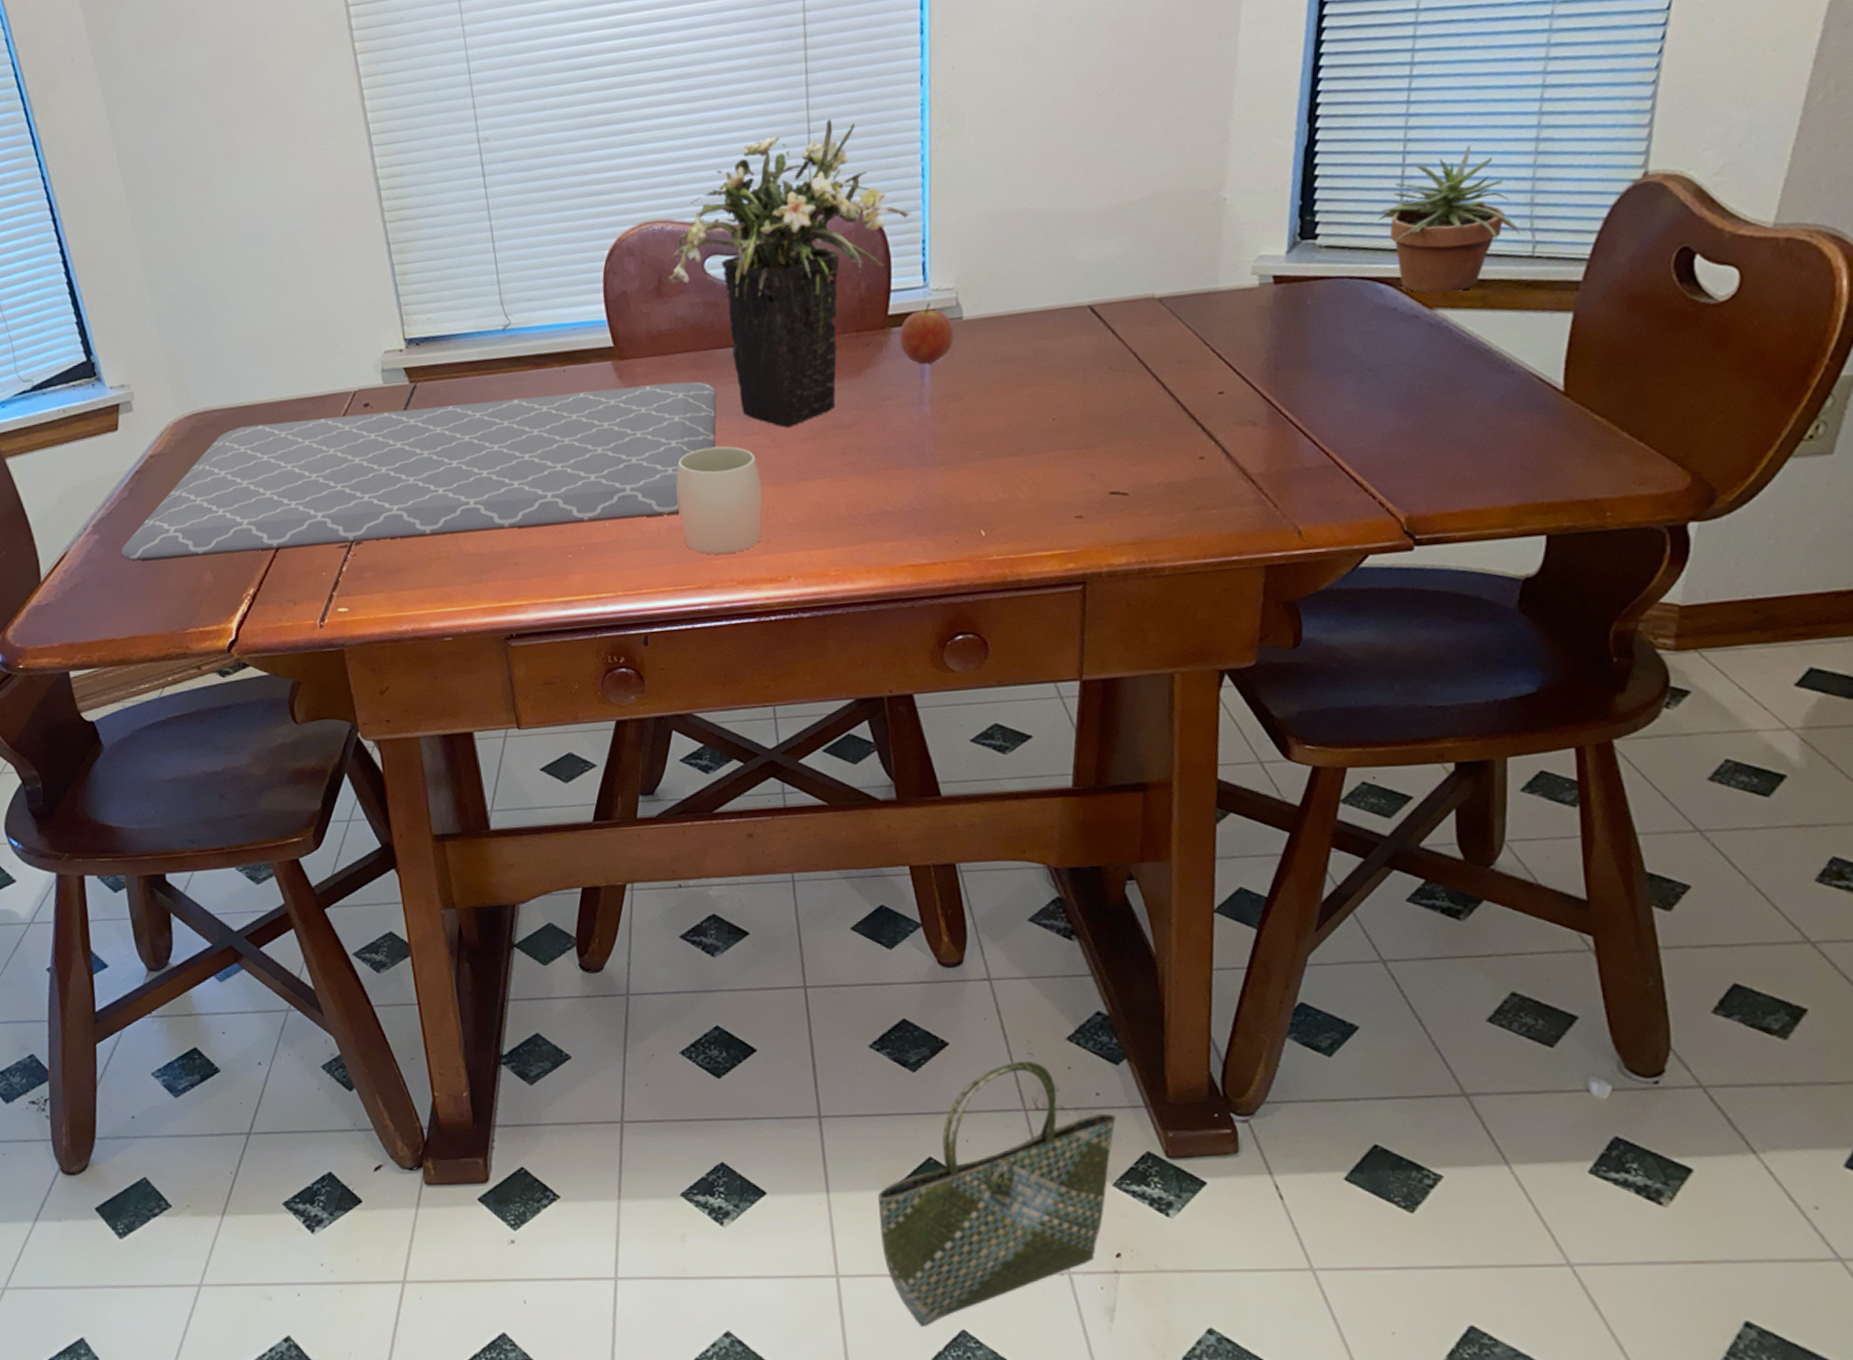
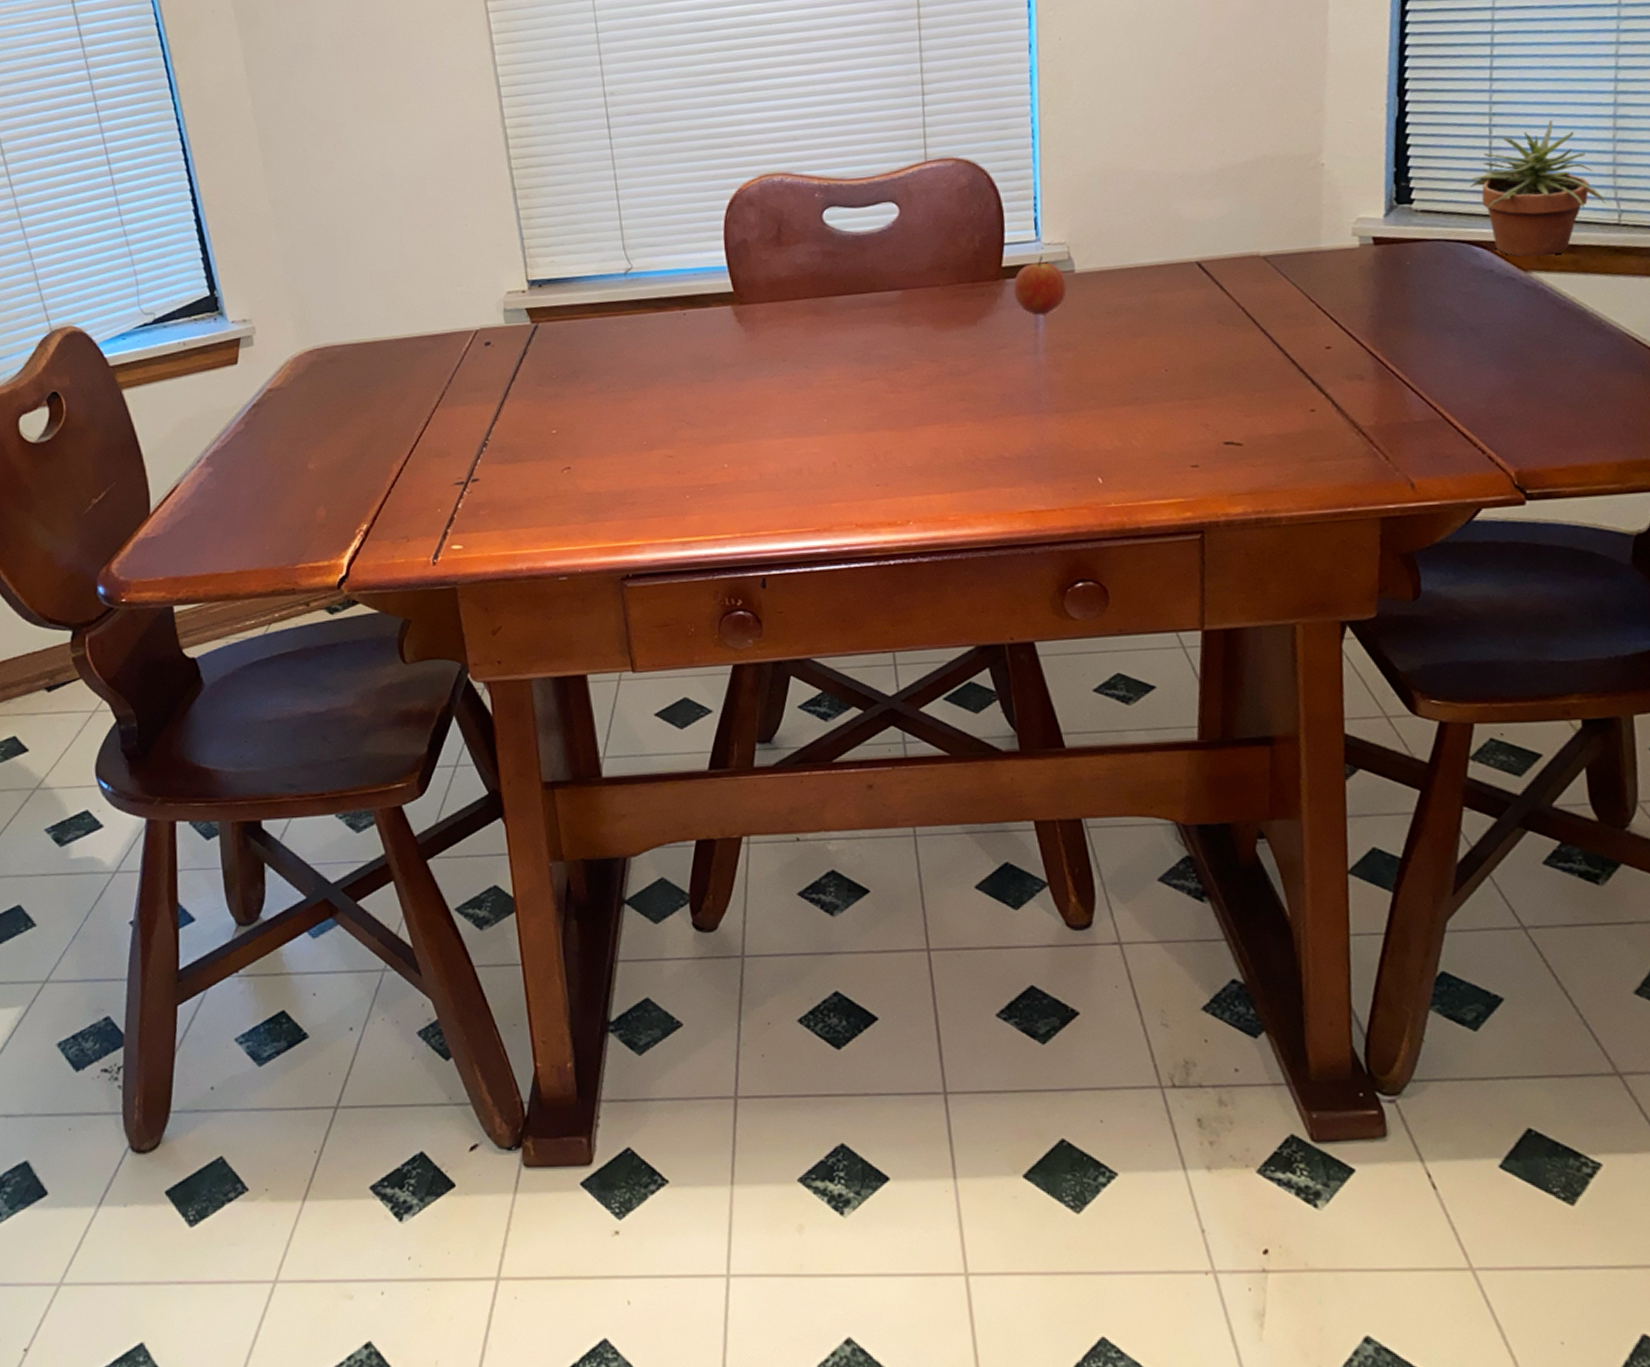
placemat: present [121,381,716,561] -> none [234,327,835,494]
flower arrangement: present [667,119,911,427] -> none [786,82,1022,373]
mug: present [675,446,764,555] -> none [794,390,882,498]
shopping bag: present [878,1060,1116,1327] -> none [1009,1032,1257,1333]

